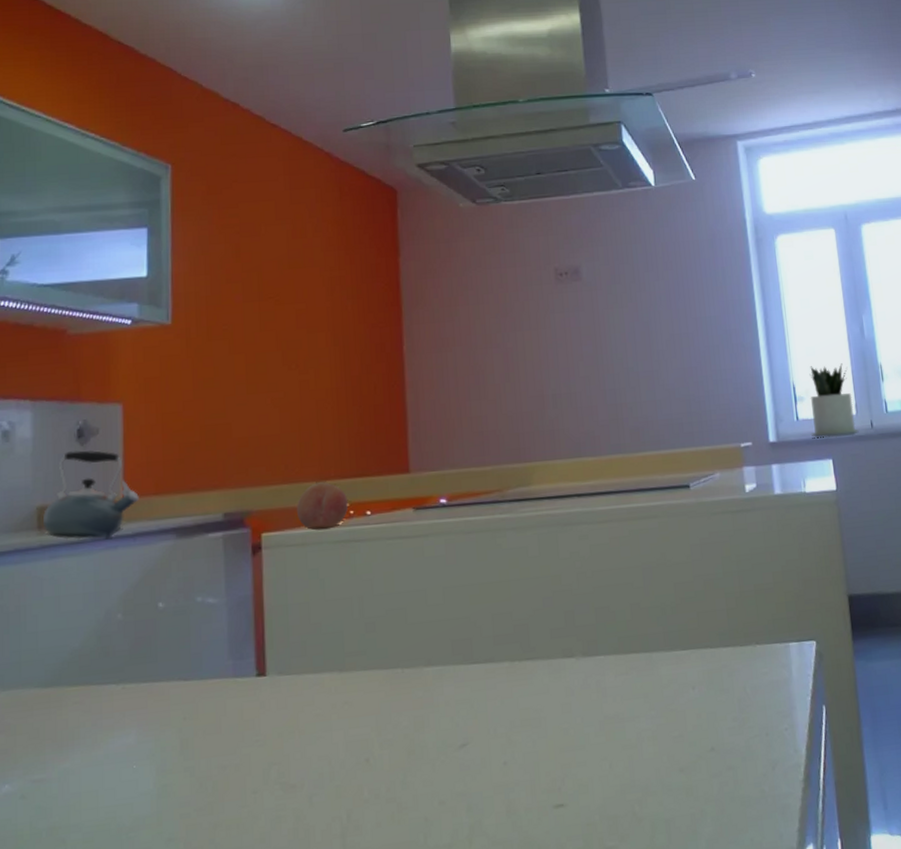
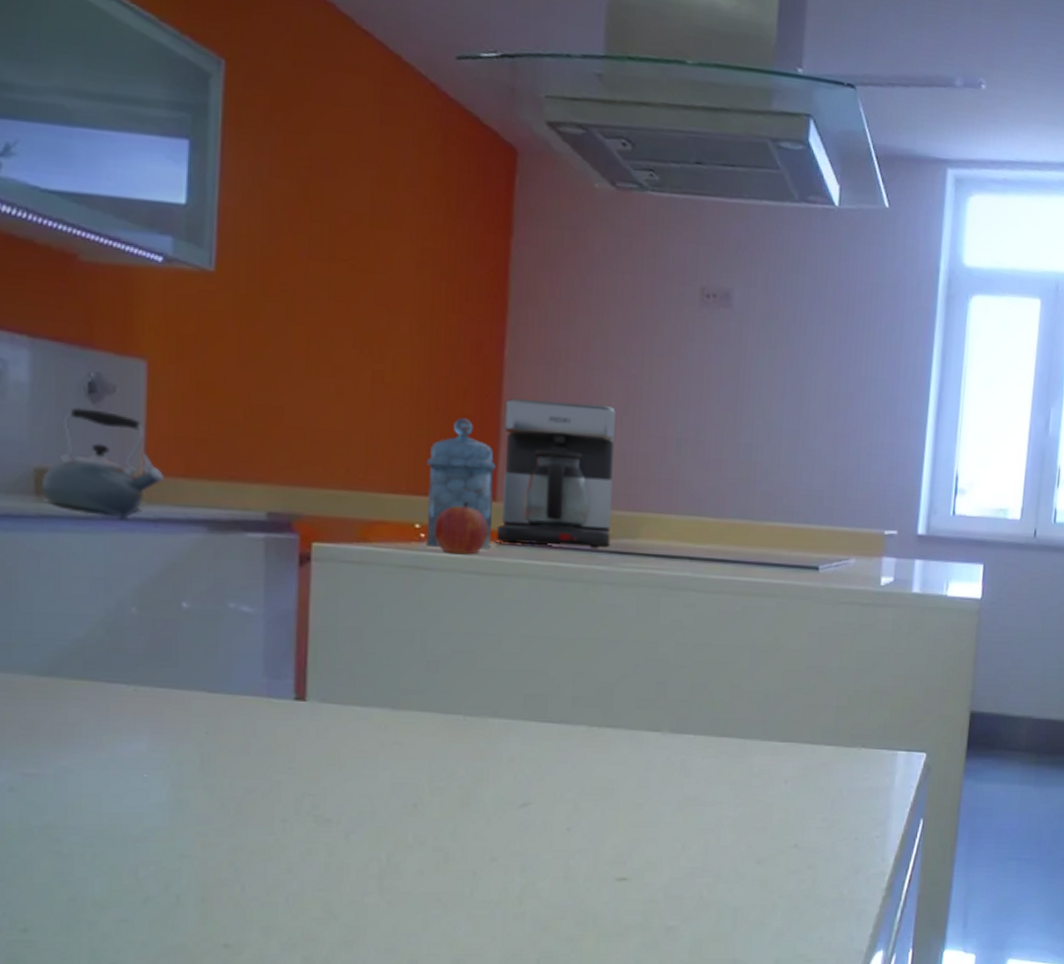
fruit: present [296,481,349,531] -> none [355,494,420,551]
canister: none [348,407,409,521] -> present [425,417,497,550]
fruit: none [360,477,406,525] -> present [434,502,488,555]
coffee maker: none [407,377,509,508] -> present [497,398,616,549]
planter: present [809,363,860,438] -> none [965,456,1021,543]

